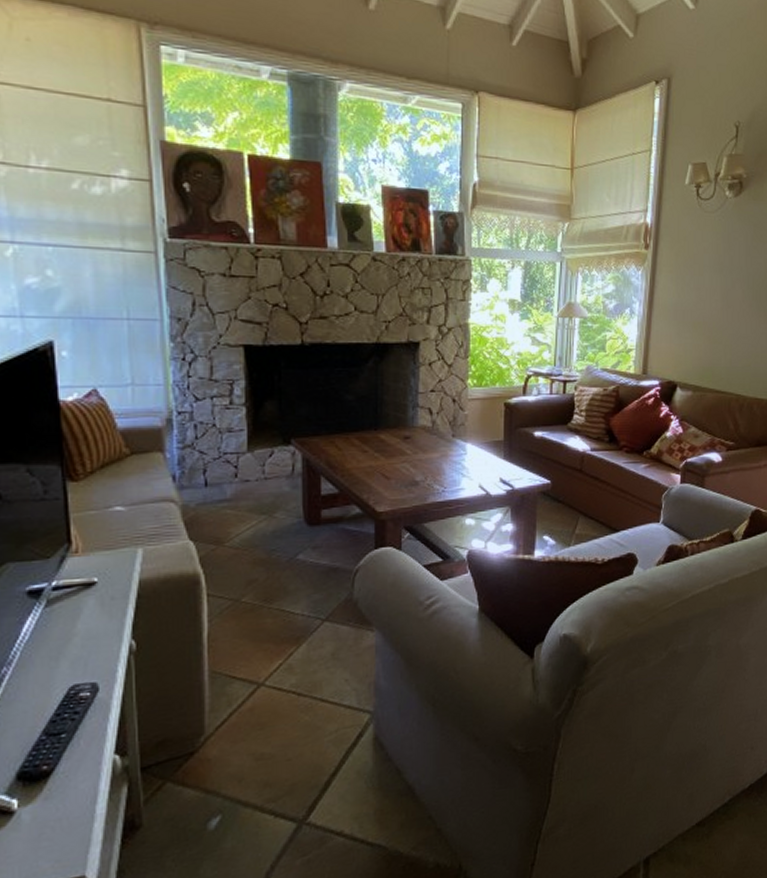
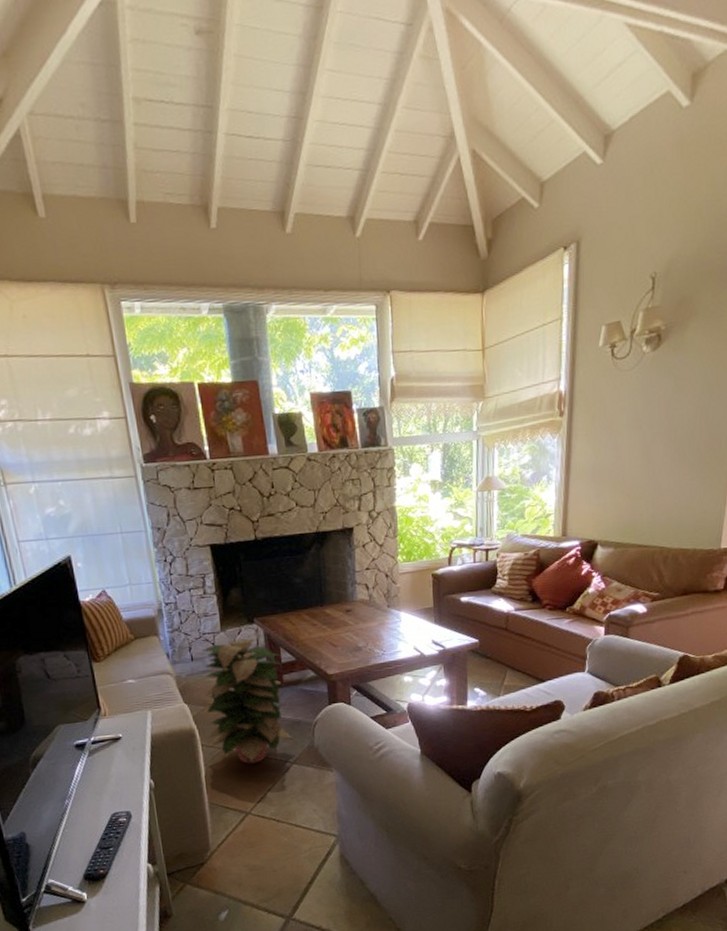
decorative plant: none [214,464,328,621] -> present [203,639,294,764]

